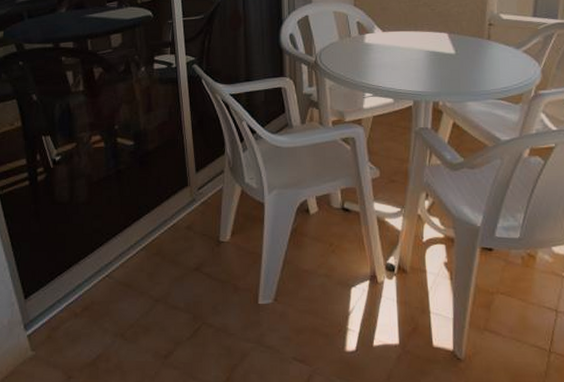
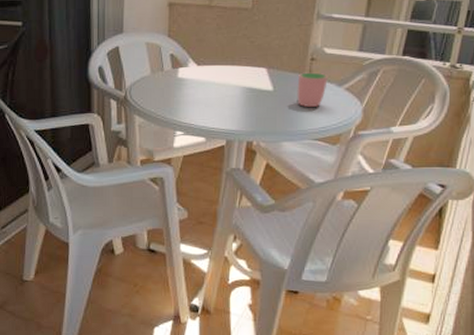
cup: none [477,36,506,69] -> present [297,72,328,107]

